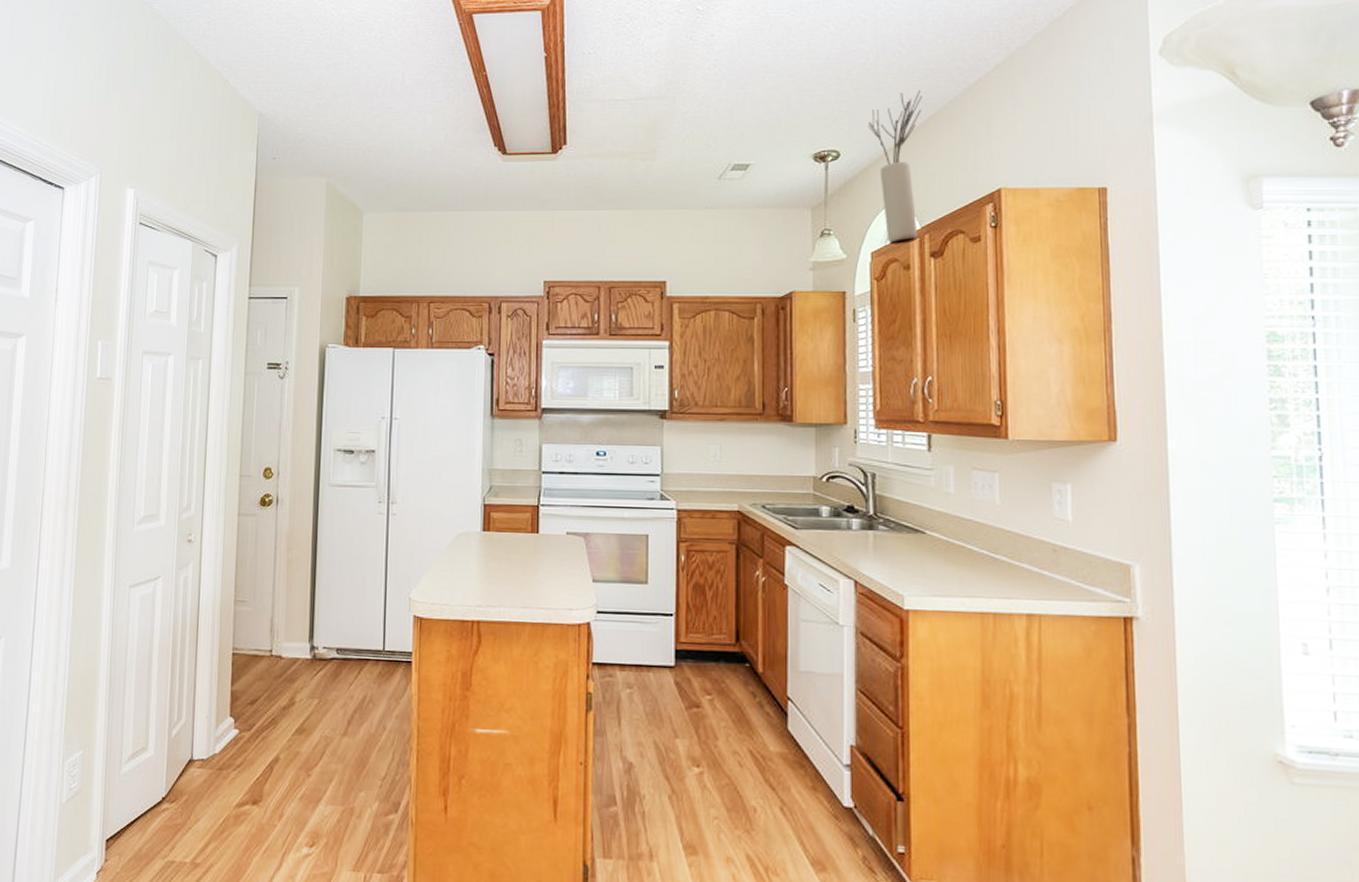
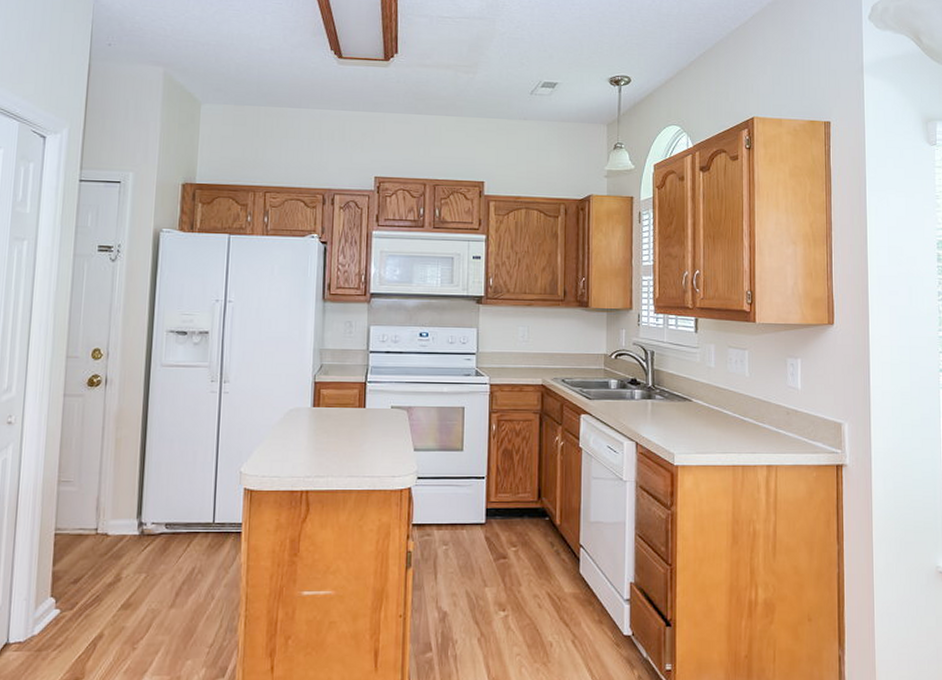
vase: present [868,90,922,244] -> none [653,31,696,159]

